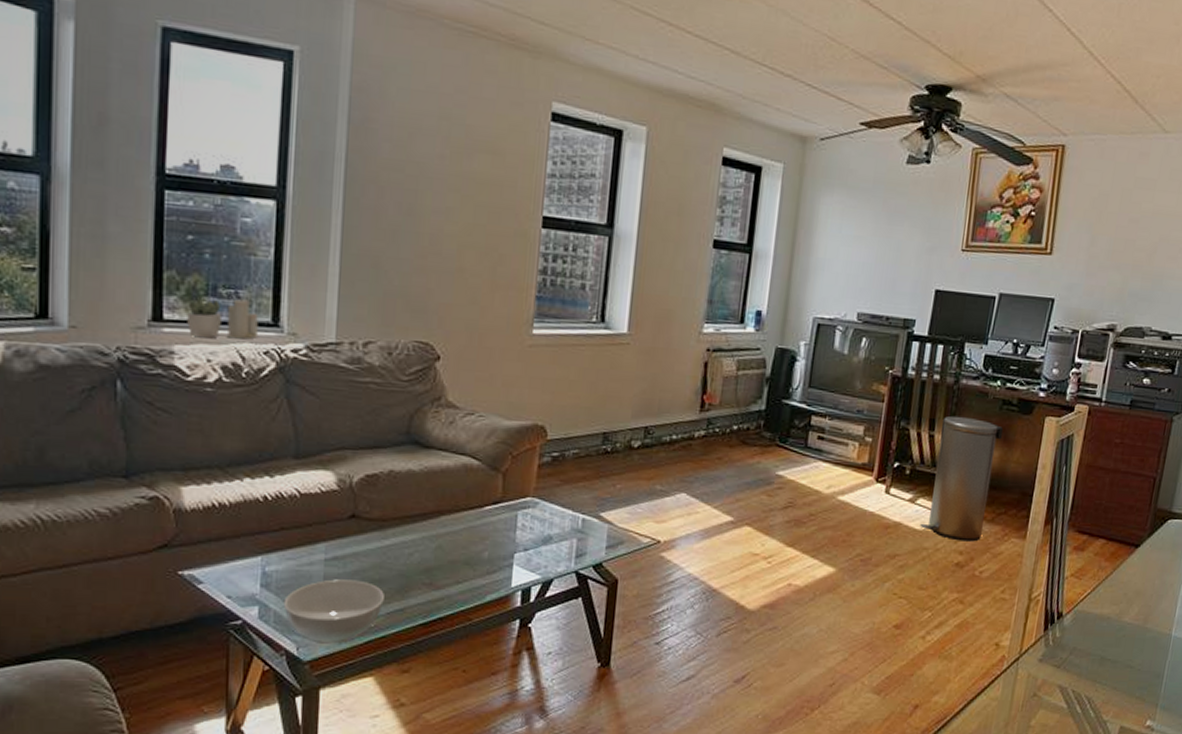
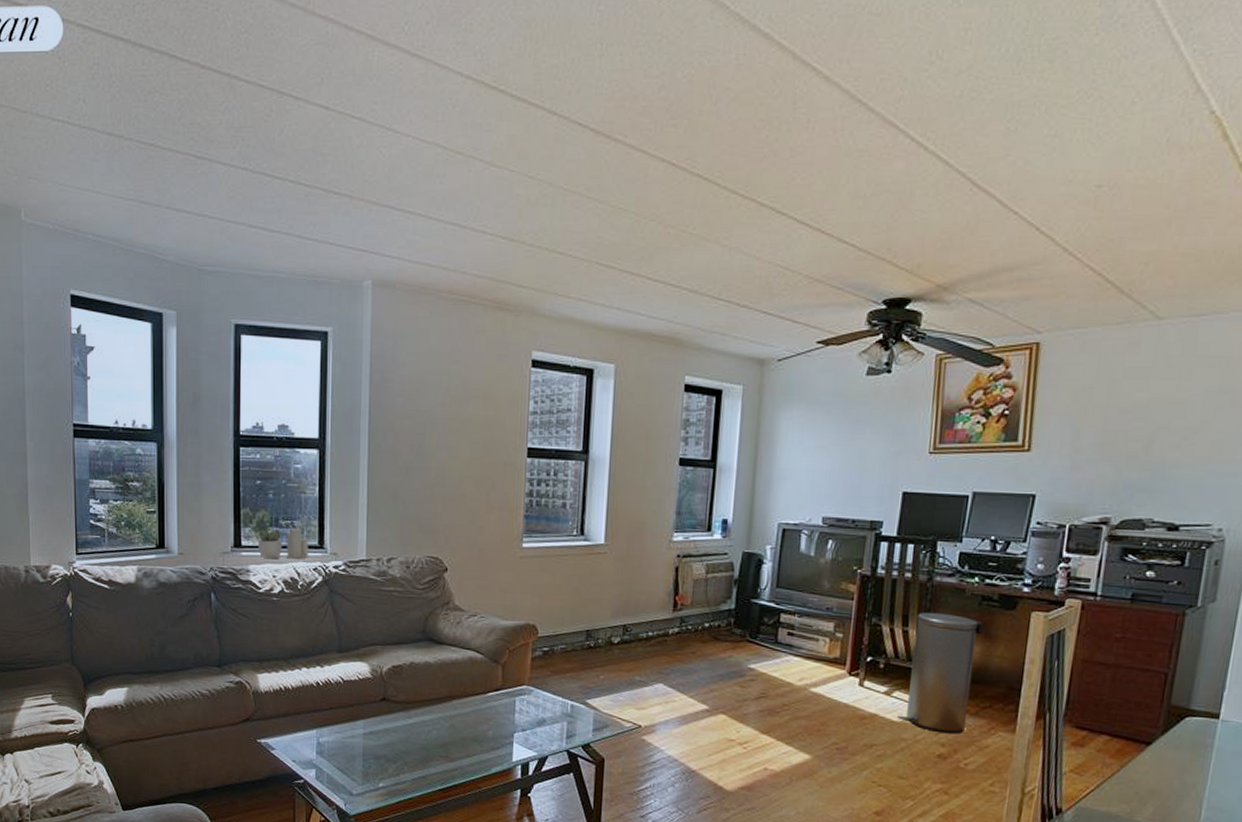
bowl: present [283,579,384,644] -> none [333,750,410,803]

